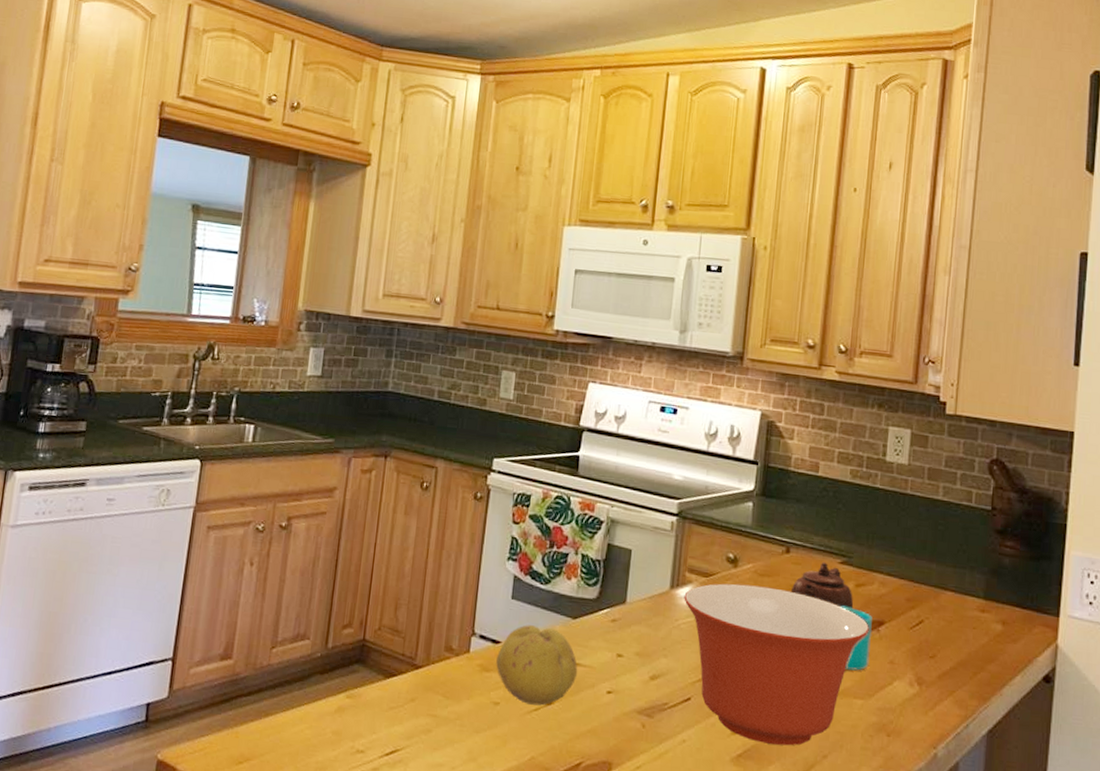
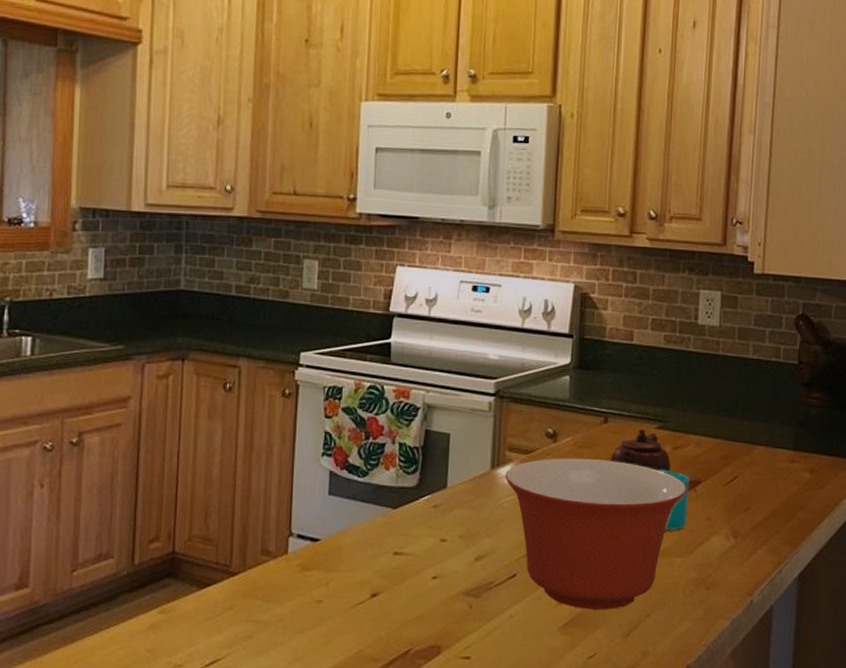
fruit: present [496,625,578,706] -> none [316,519,402,599]

